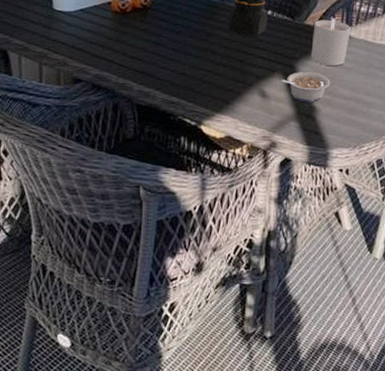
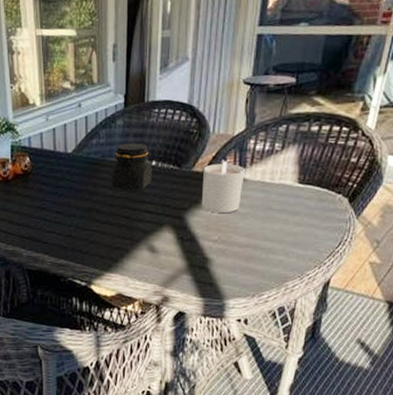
legume: present [281,72,331,103] -> none [170,222,224,254]

